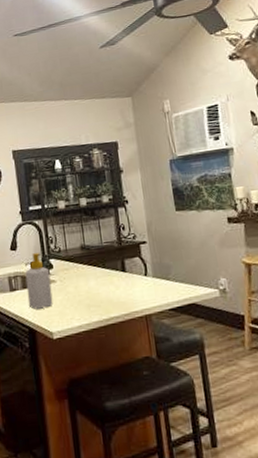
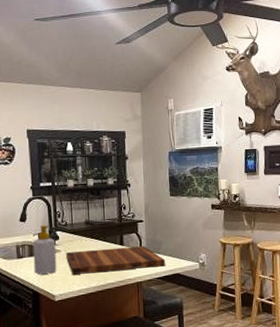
cutting board: none [62,271,177,308] -> present [66,246,165,275]

